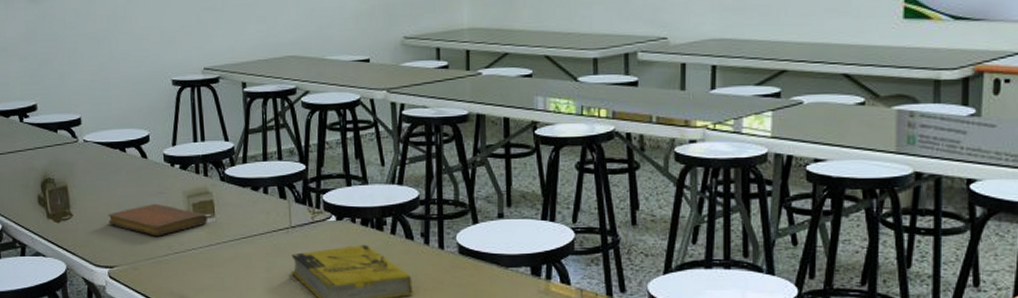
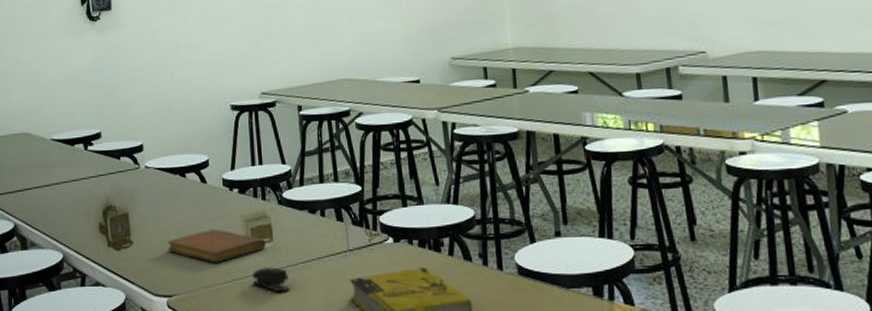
stapler: none [193,242,232,266] -> present [252,267,290,293]

